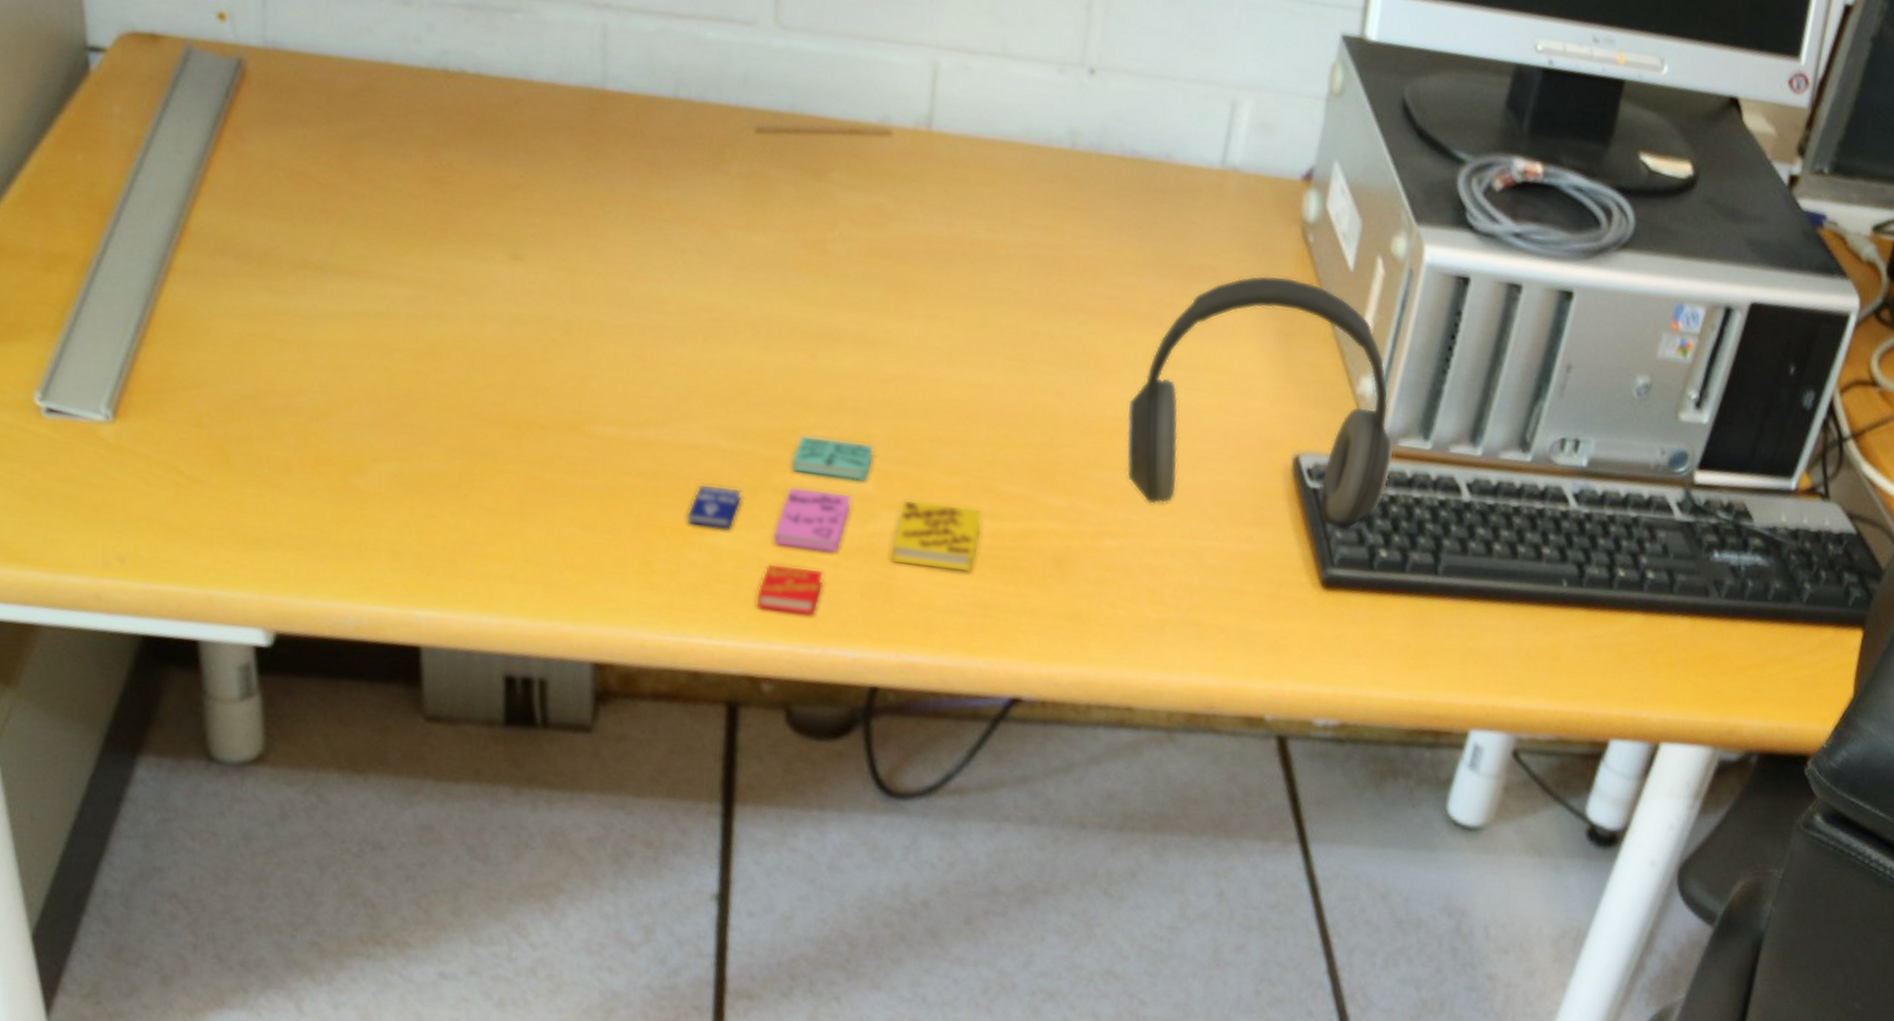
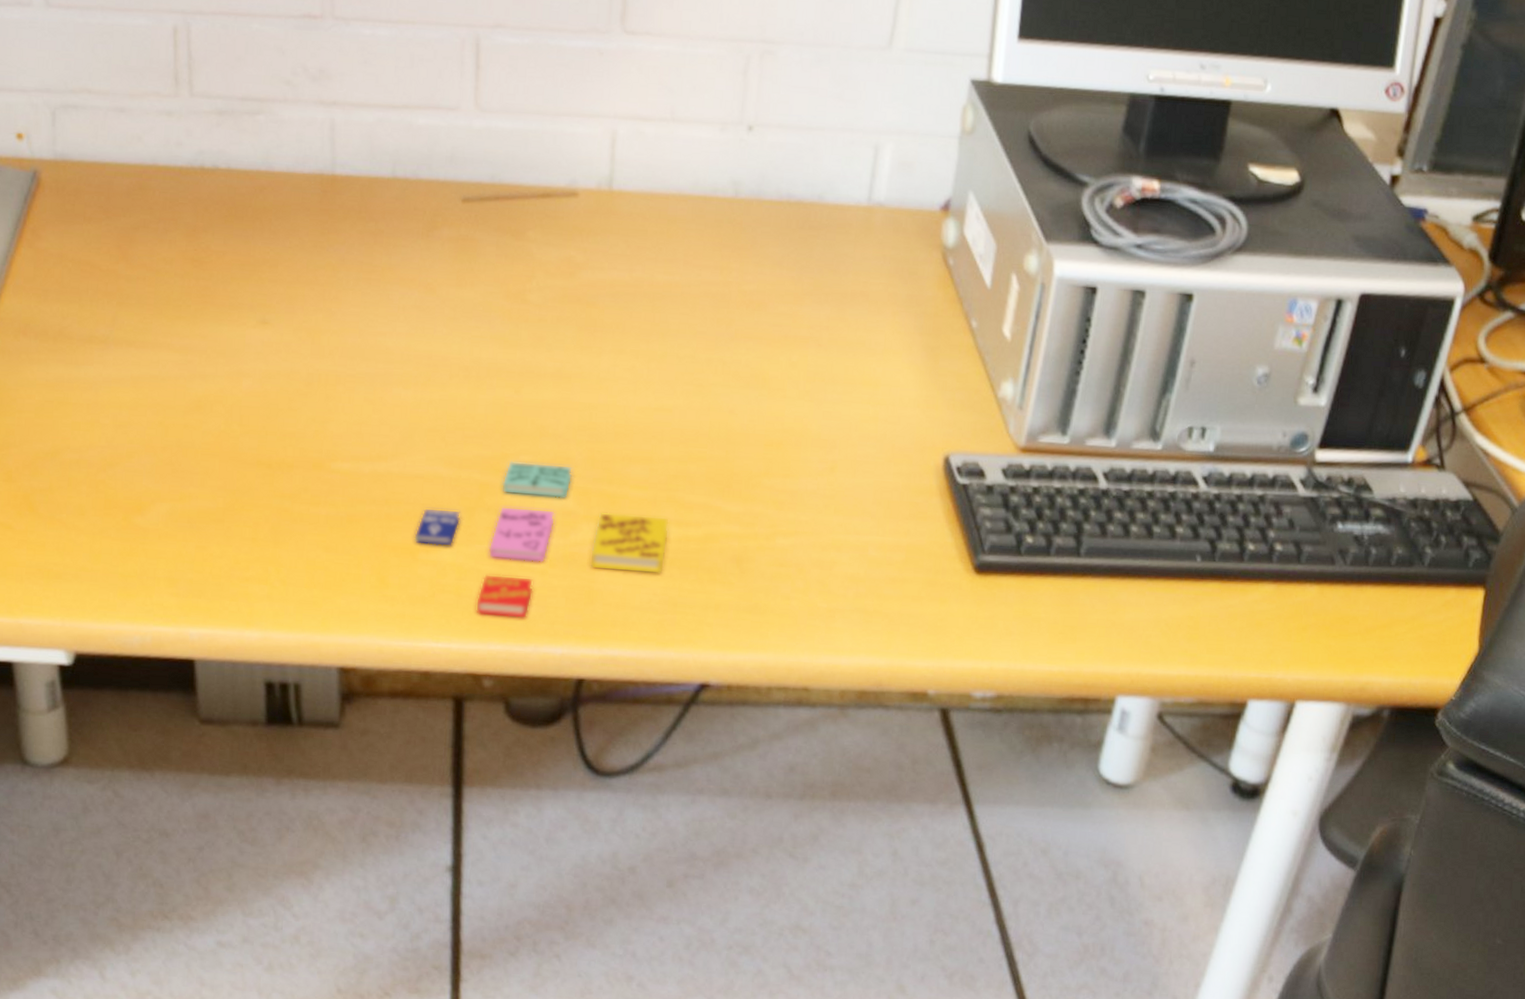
headphones: present [1126,275,1394,530] -> none [793,297,1035,520]

